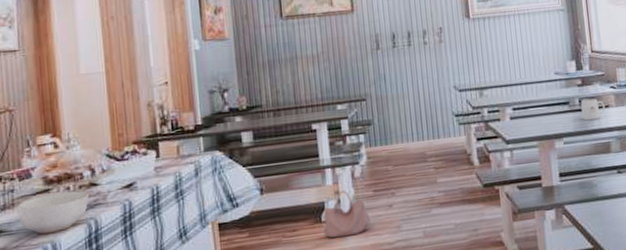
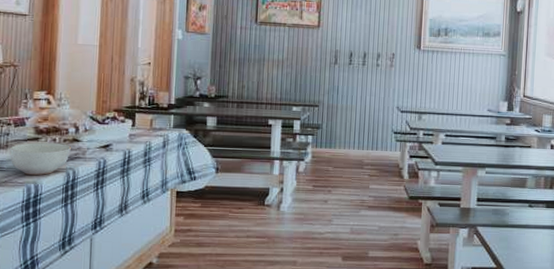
handbag: present [323,190,372,238] -> none [264,181,308,221]
mug: present [580,98,606,121] -> none [505,137,528,157]

